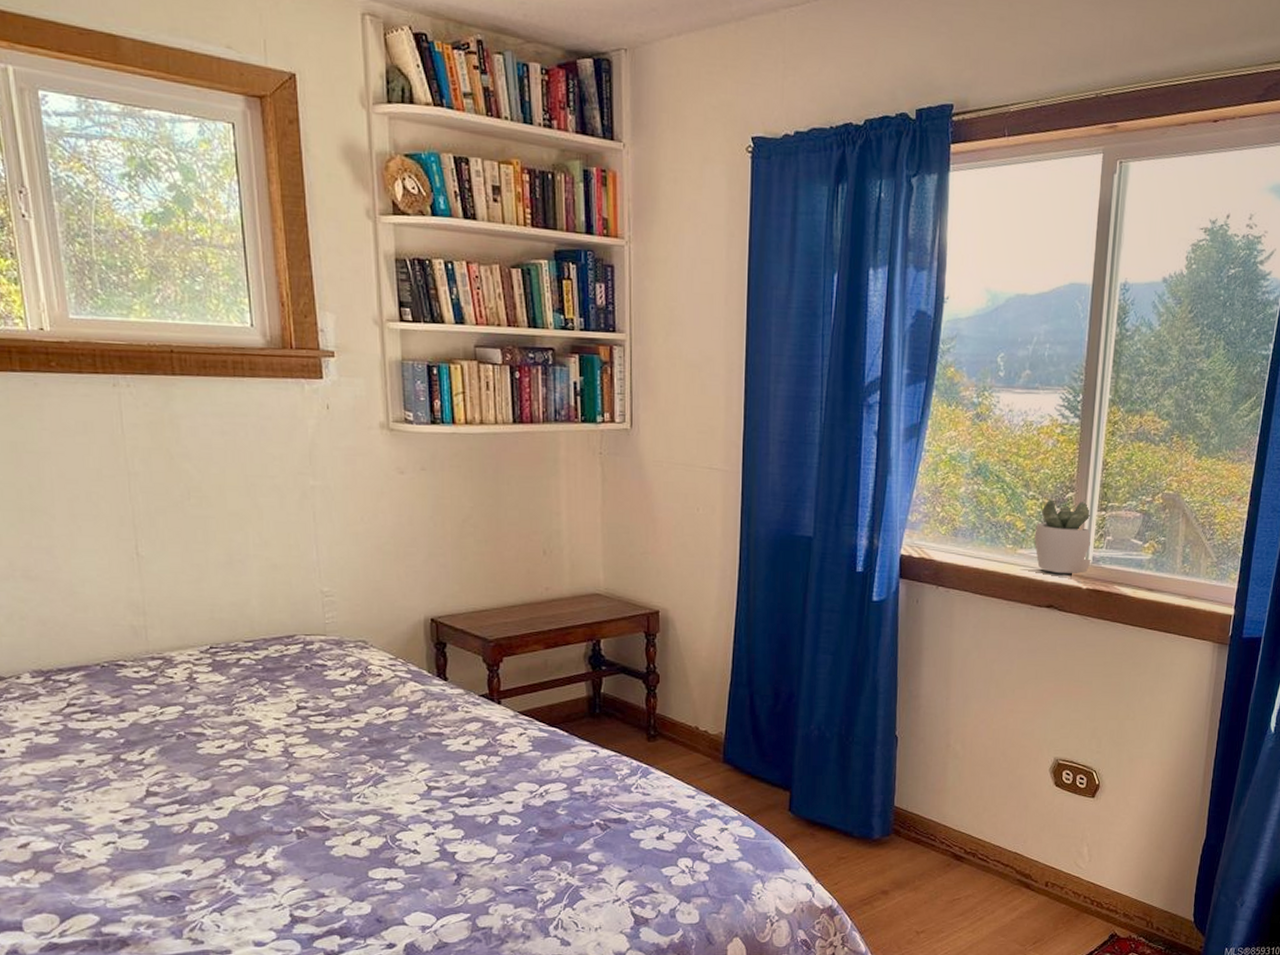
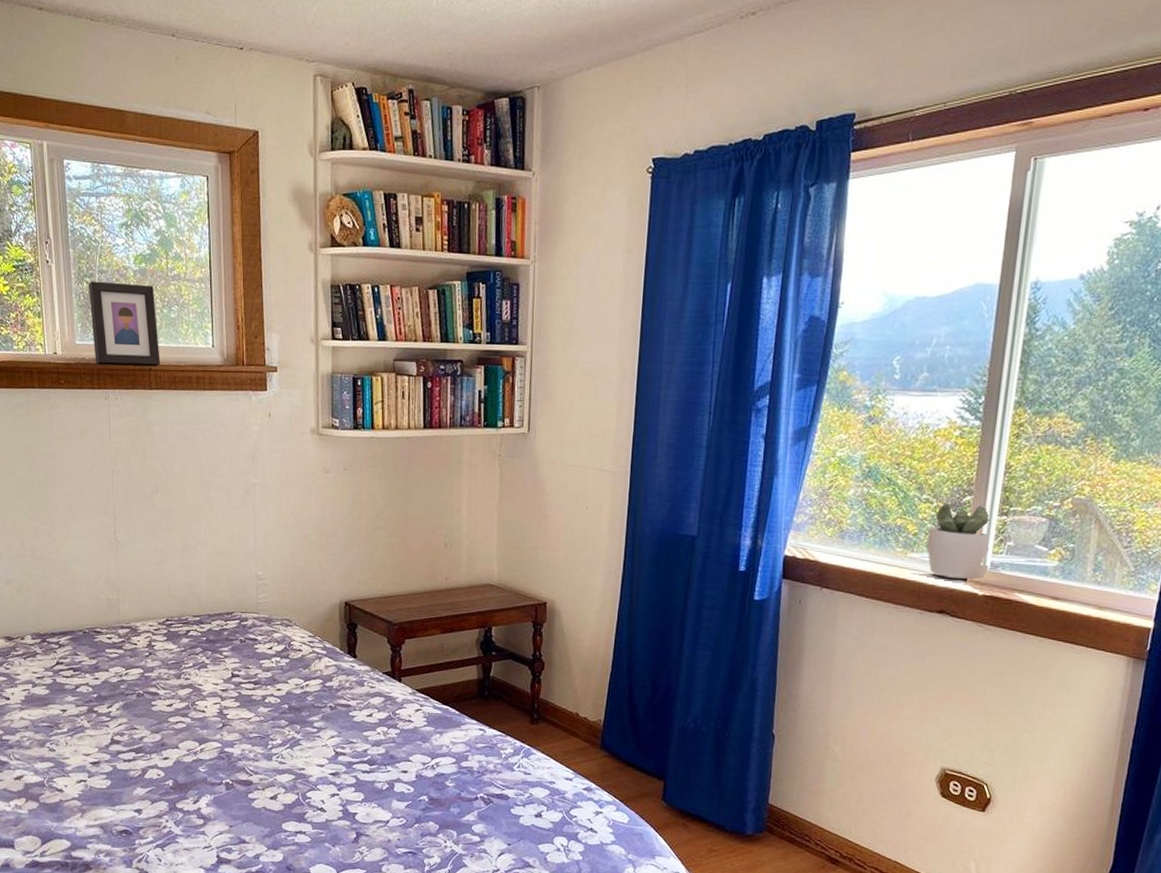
picture frame: none [81,242,185,348] -> present [88,281,160,367]

